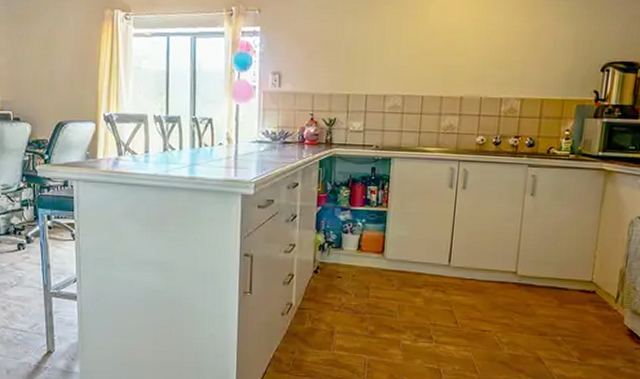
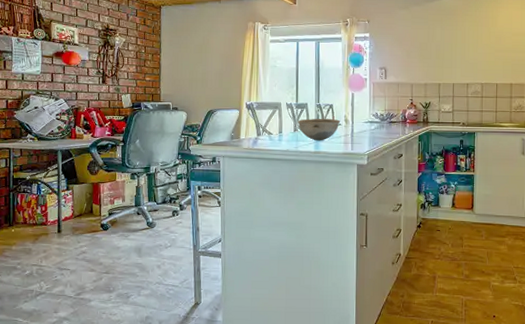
bowl: none [168,135,221,164] -> present [297,118,340,141]

